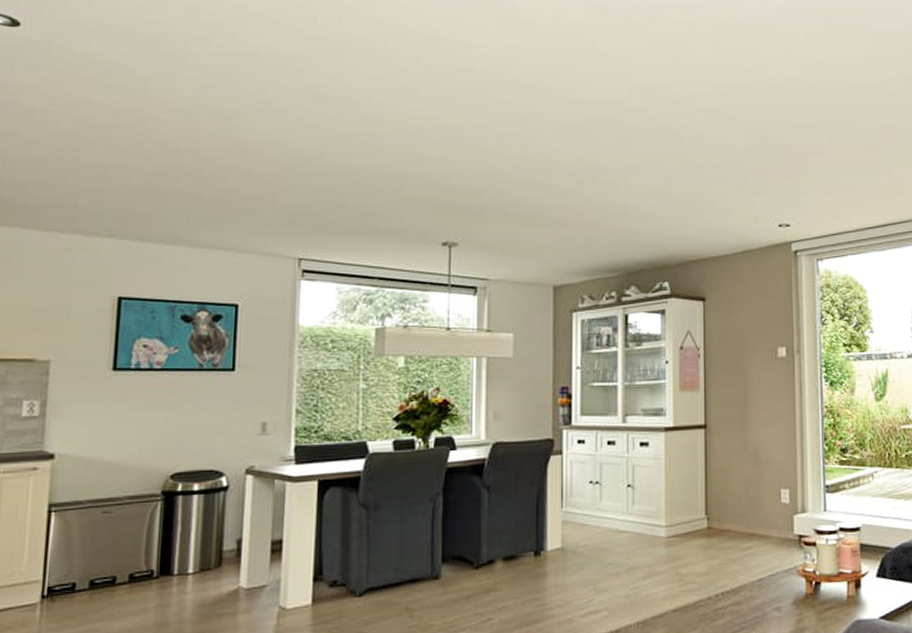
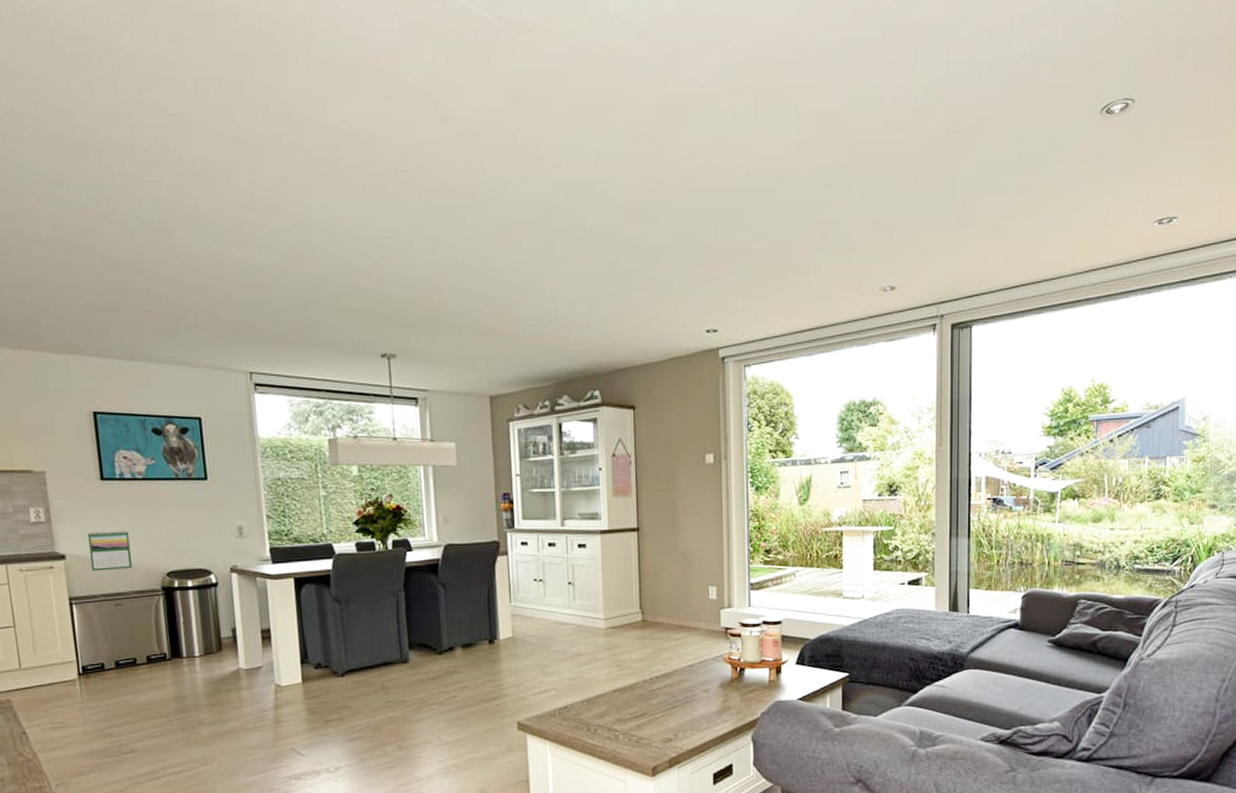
calendar: none [82,427,135,473] -> present [88,531,133,571]

